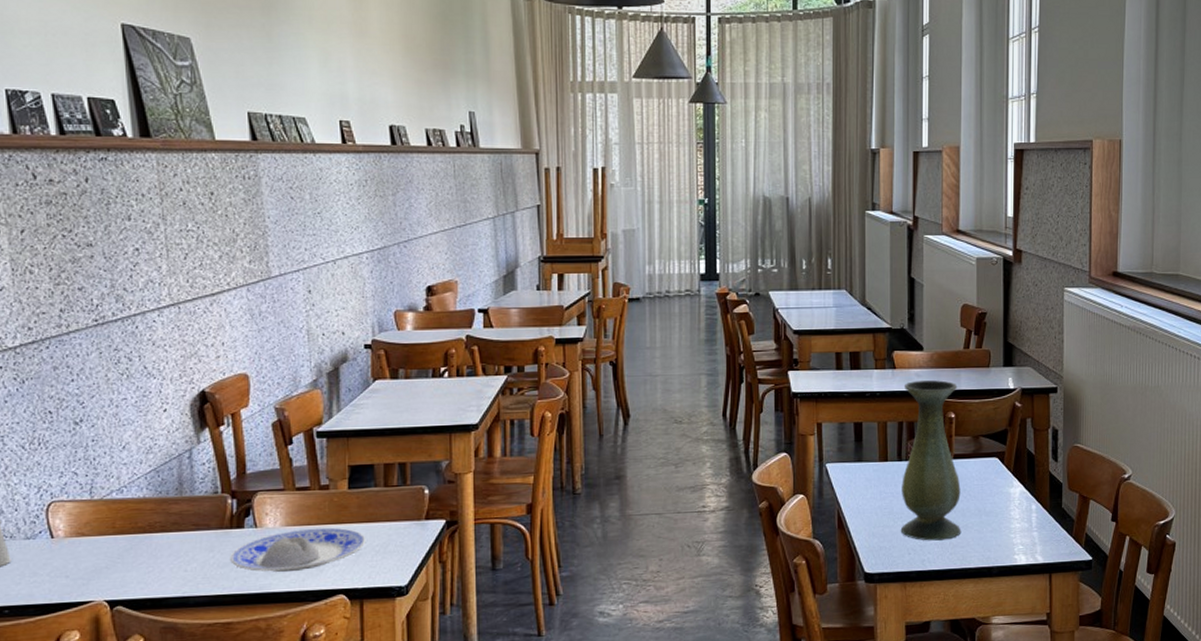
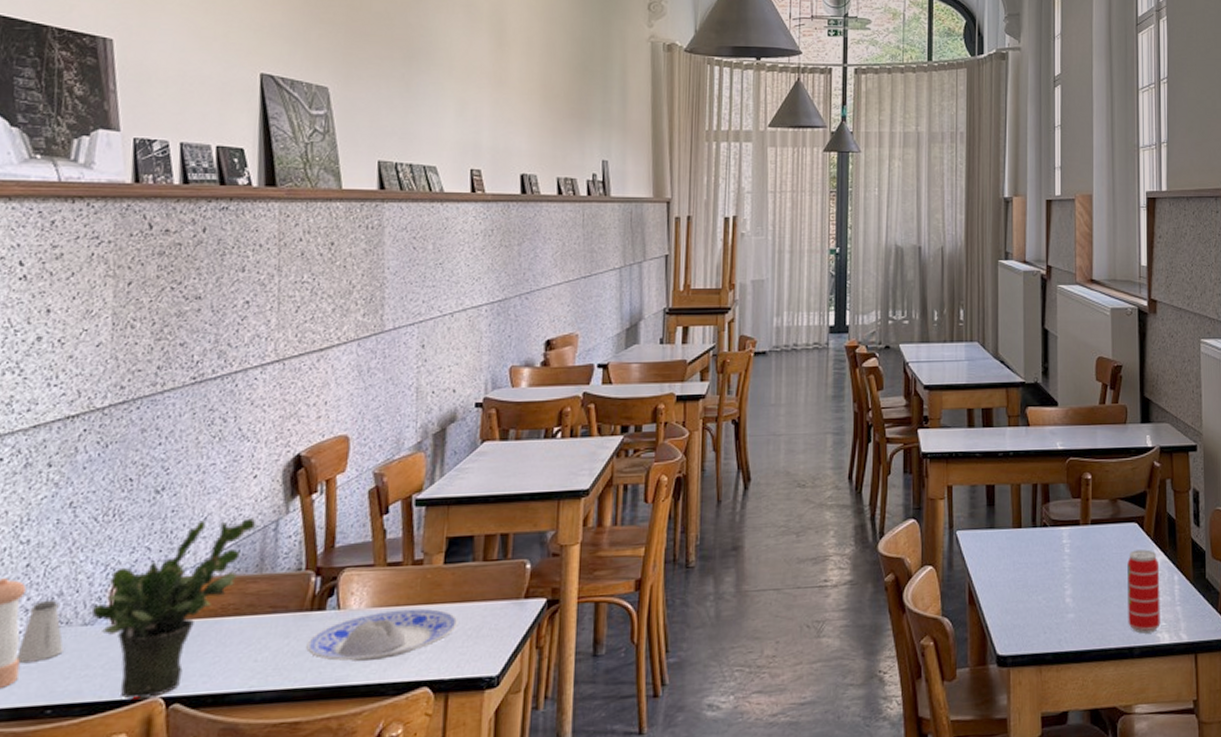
potted plant: none [31,447,171,603] -> present [91,518,257,700]
vase: present [900,380,962,541] -> none [1035,438,1100,618]
beverage can: none [987,482,1018,556] -> present [1127,549,1161,634]

